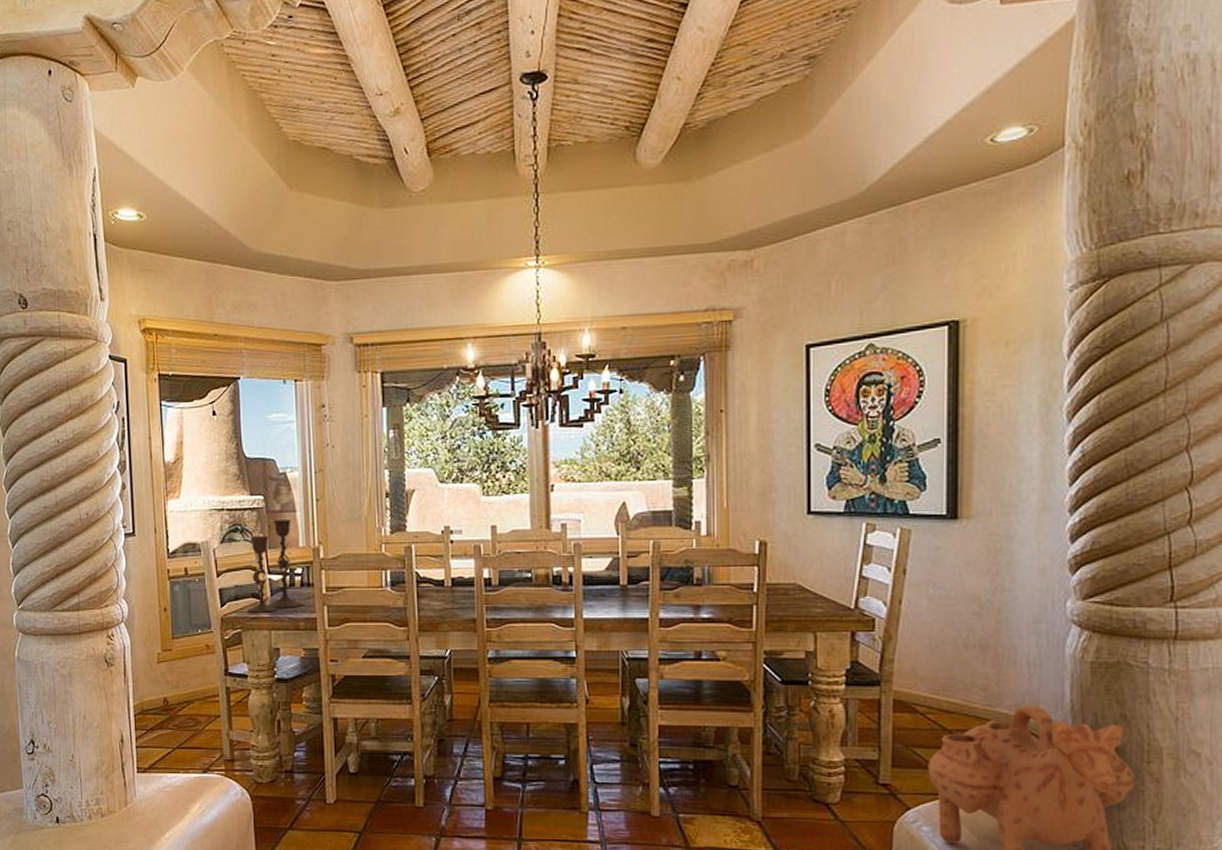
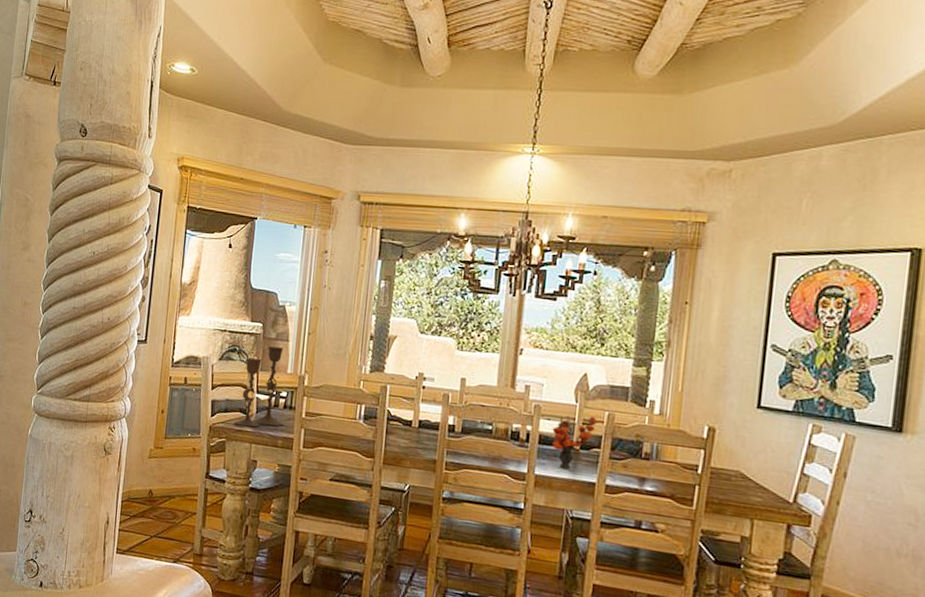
bouquet: none [596,548,642,608] -> present [552,417,597,470]

